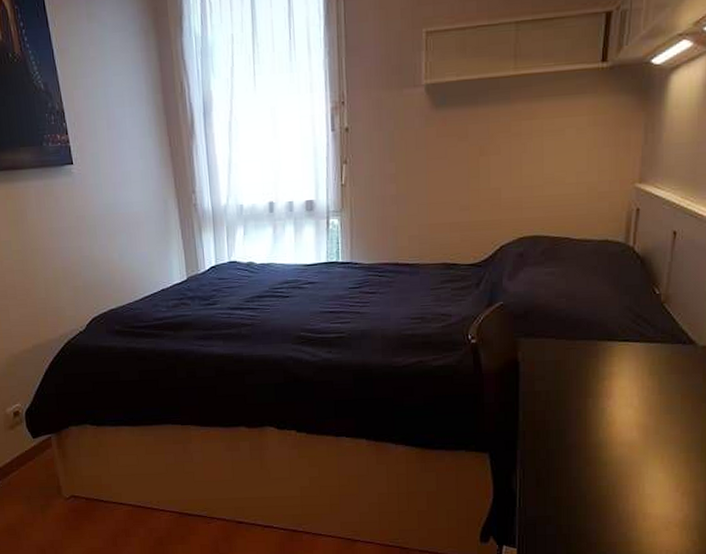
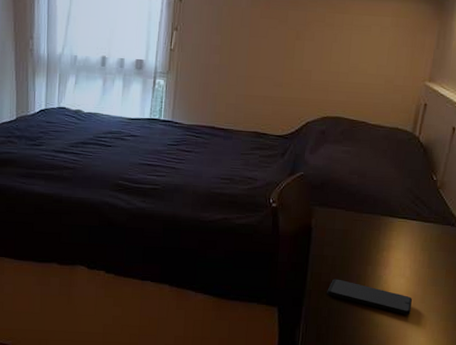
smartphone: none [543,416,644,450] -> present [327,279,412,316]

